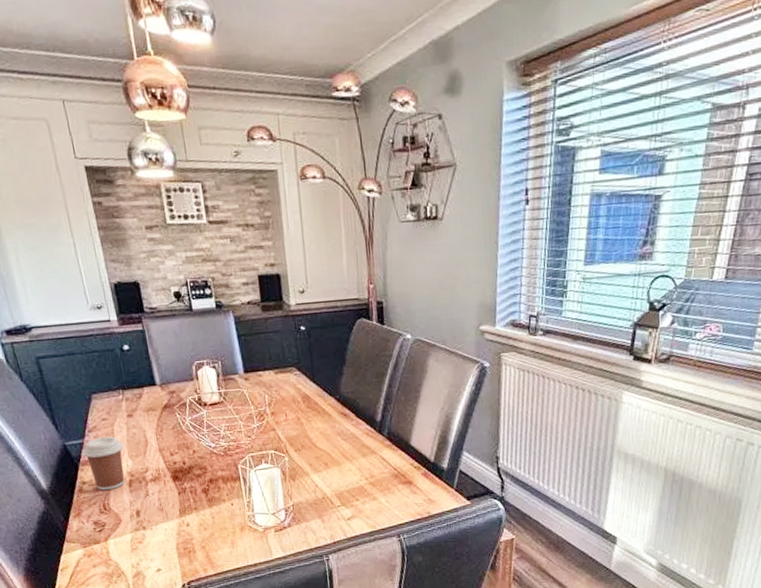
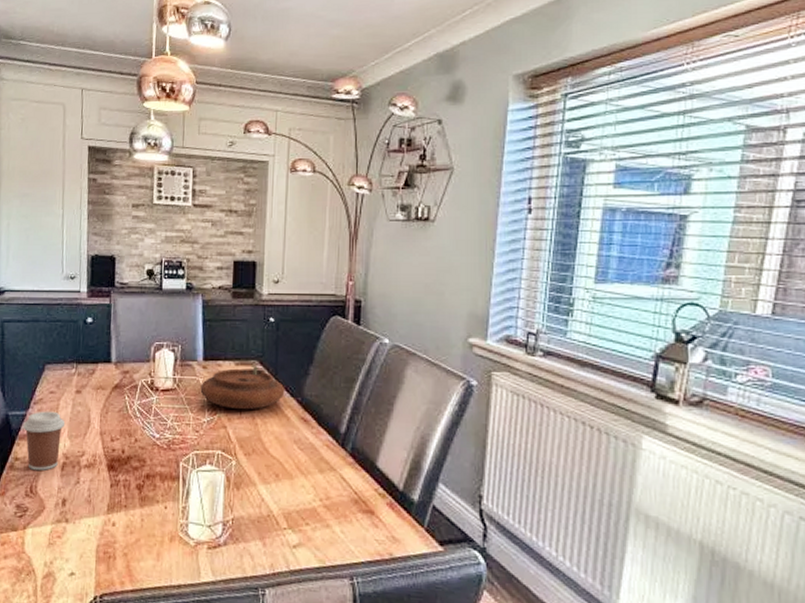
plate: none [245,372,324,413] -> present [200,366,285,410]

